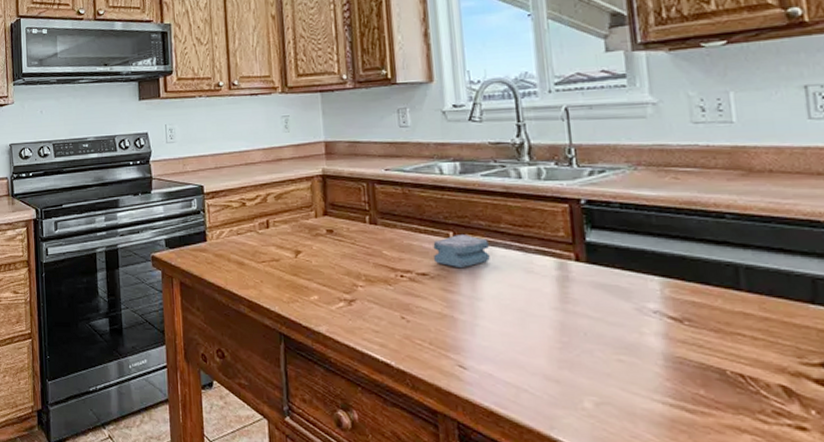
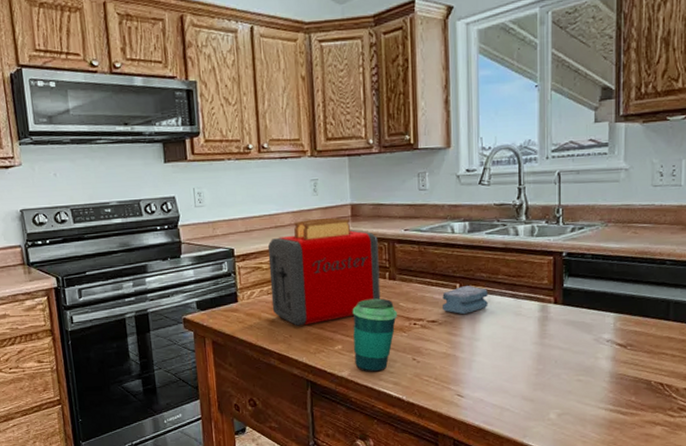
toaster: none [237,155,361,271] -> present [267,217,381,326]
cup: none [329,244,382,329] -> present [352,298,398,372]

